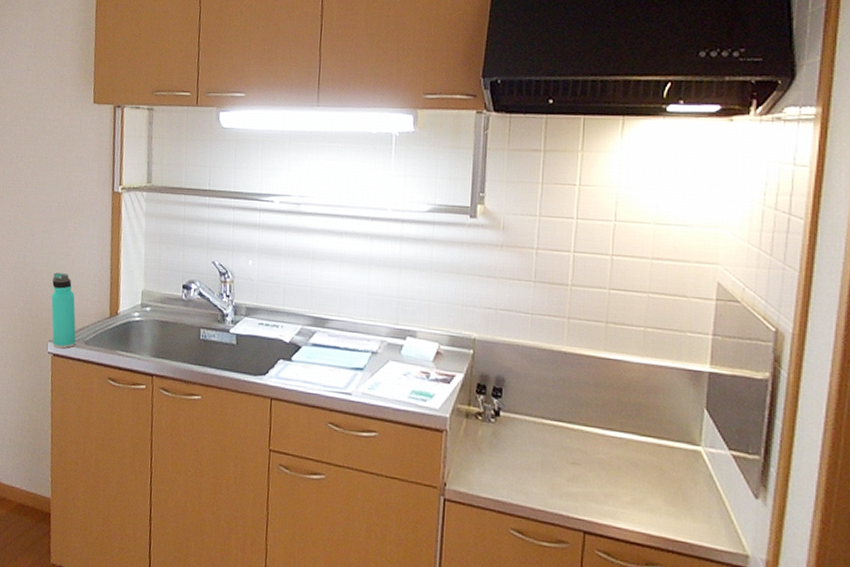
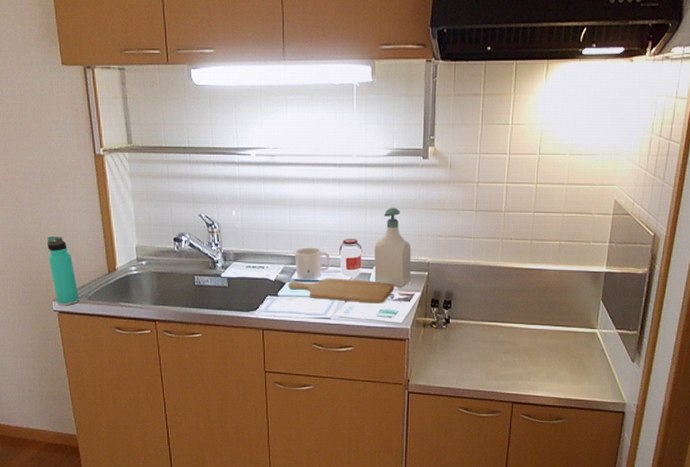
chopping board: none [305,345,432,383] -> present [289,278,395,304]
mug: none [313,307,356,346] -> present [294,247,331,280]
jar: none [366,302,394,349] -> present [339,239,362,278]
soap bottle: none [406,269,454,365] -> present [374,207,412,287]

